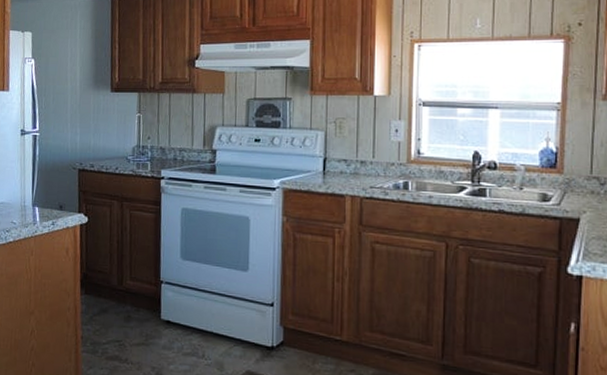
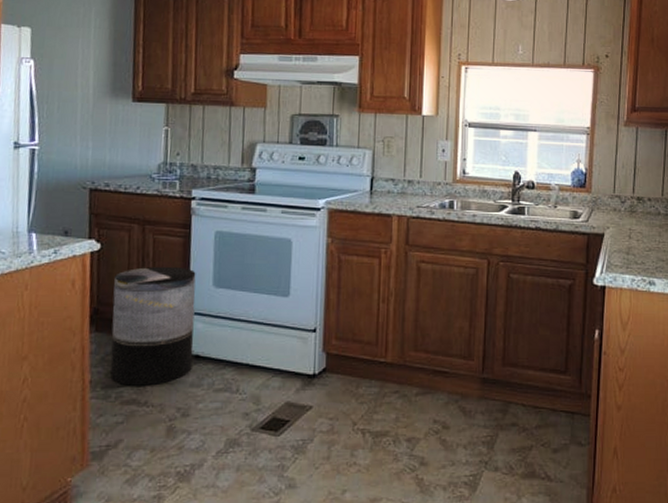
trash can: none [97,238,166,345] -> present [110,266,196,386]

